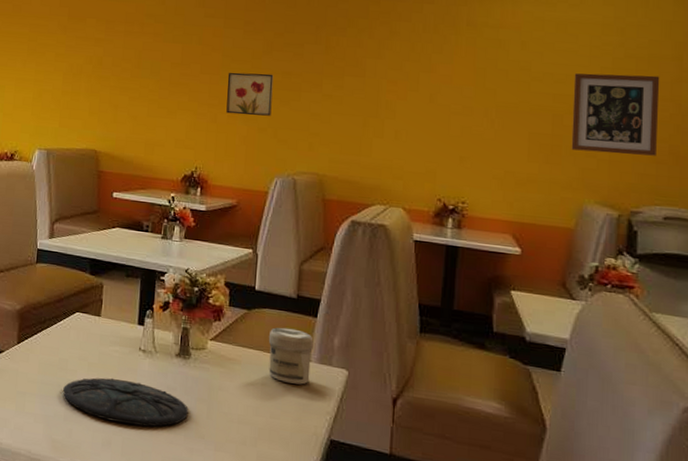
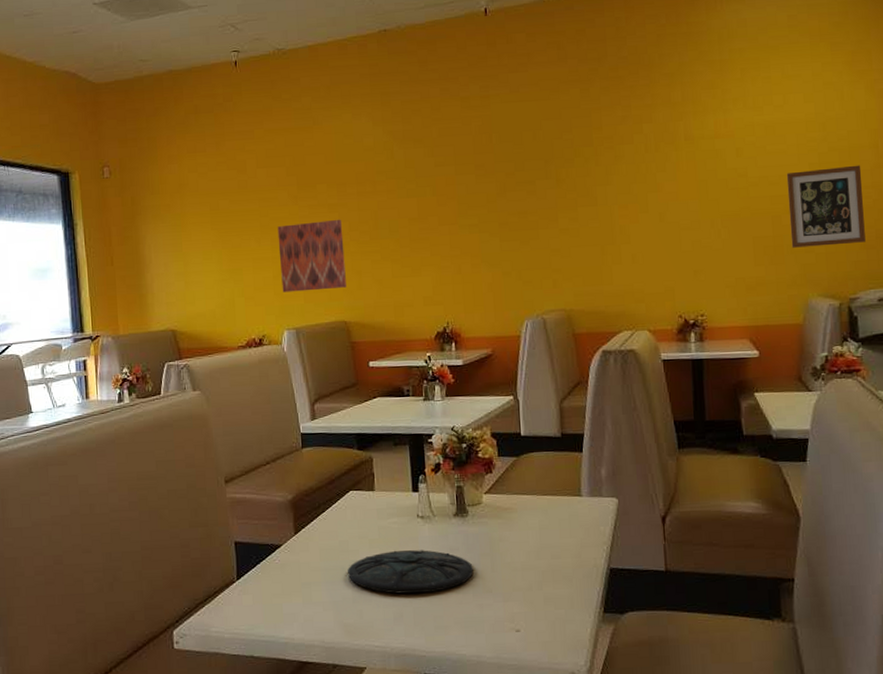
wall art: none [39,51,106,119] -> present [277,219,346,293]
wall art: present [226,72,274,116] -> none [466,216,513,263]
jar: present [268,327,314,385] -> none [539,467,584,522]

